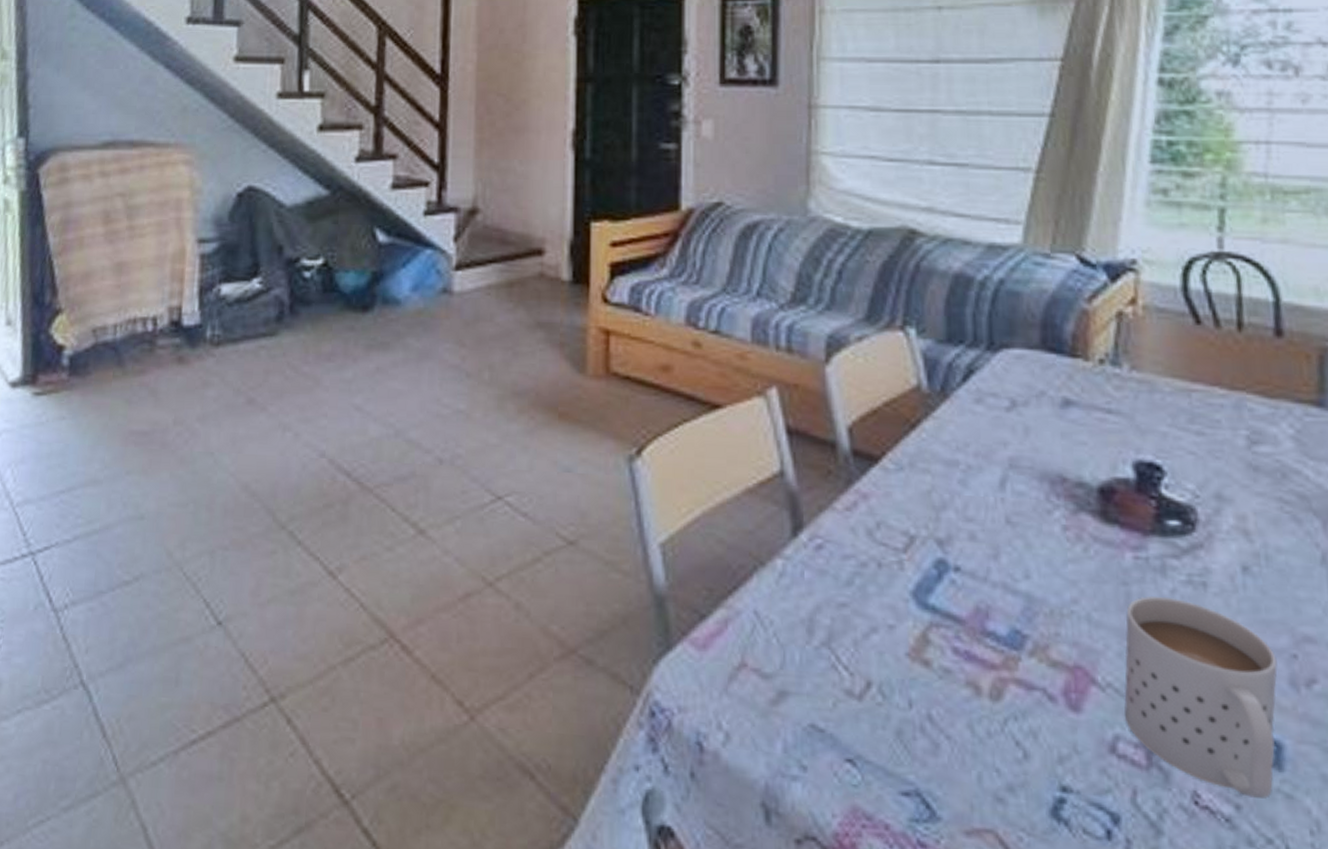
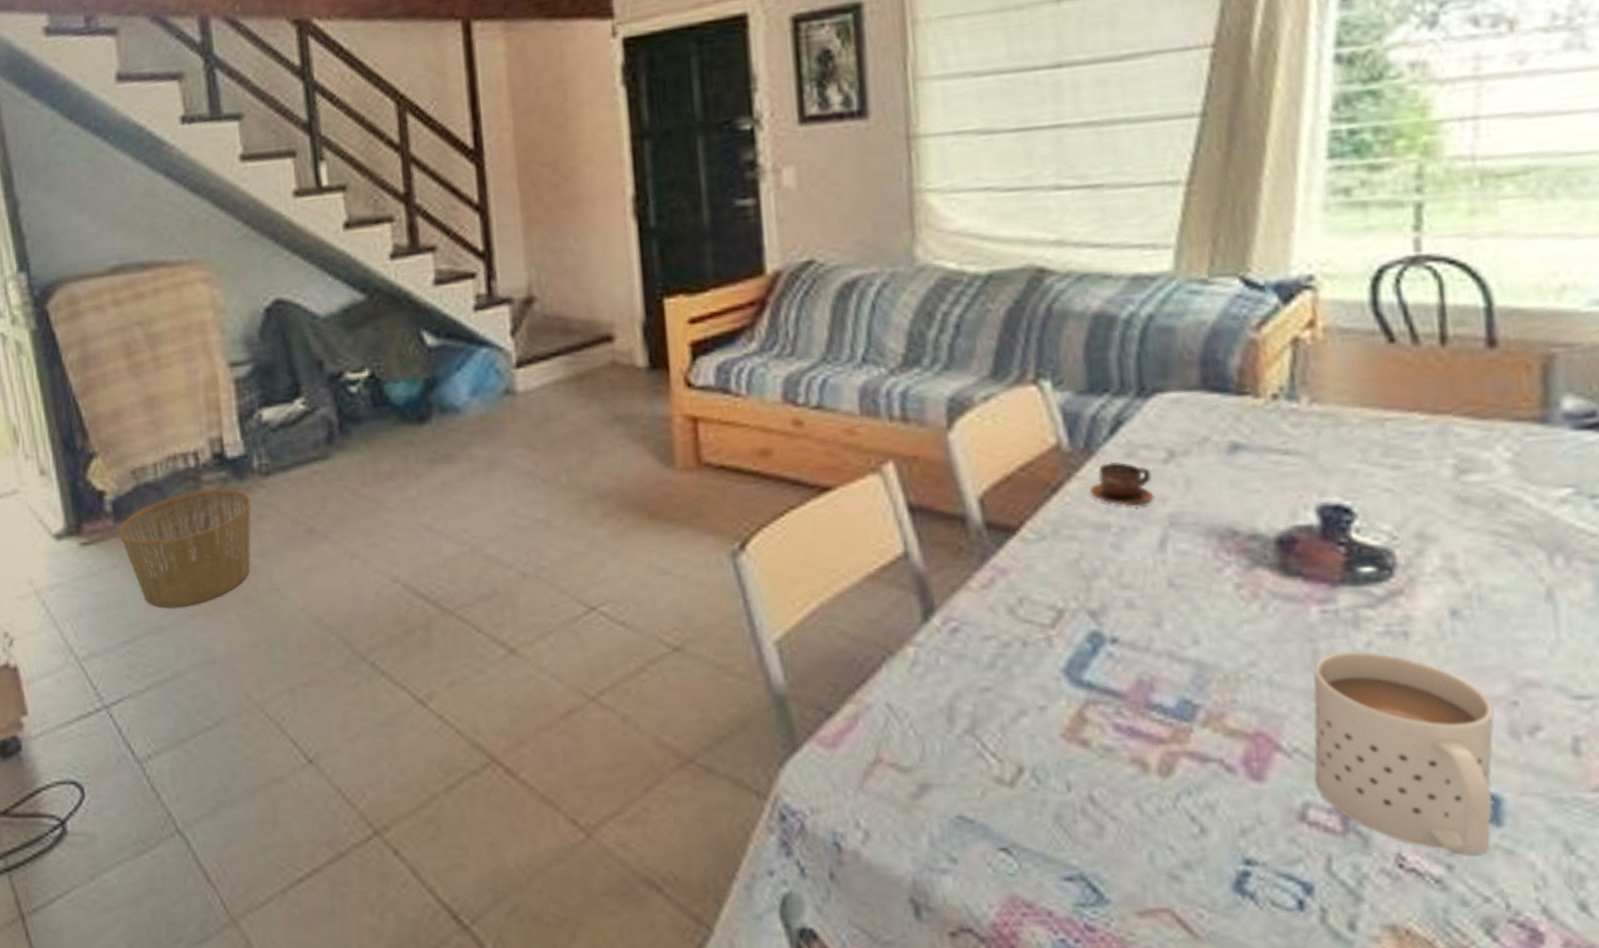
basket: none [71,353,200,464] -> present [118,488,252,609]
cup: none [943,405,998,448] -> present [1090,461,1155,507]

